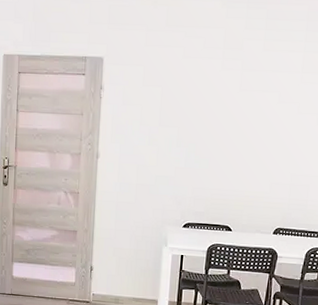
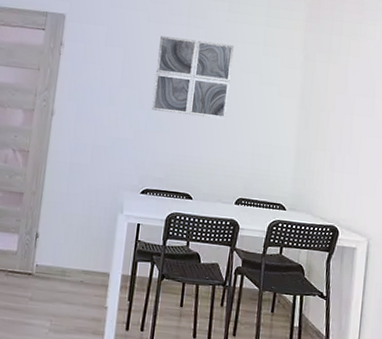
wall art: none [190,71,271,151] -> present [151,36,234,119]

